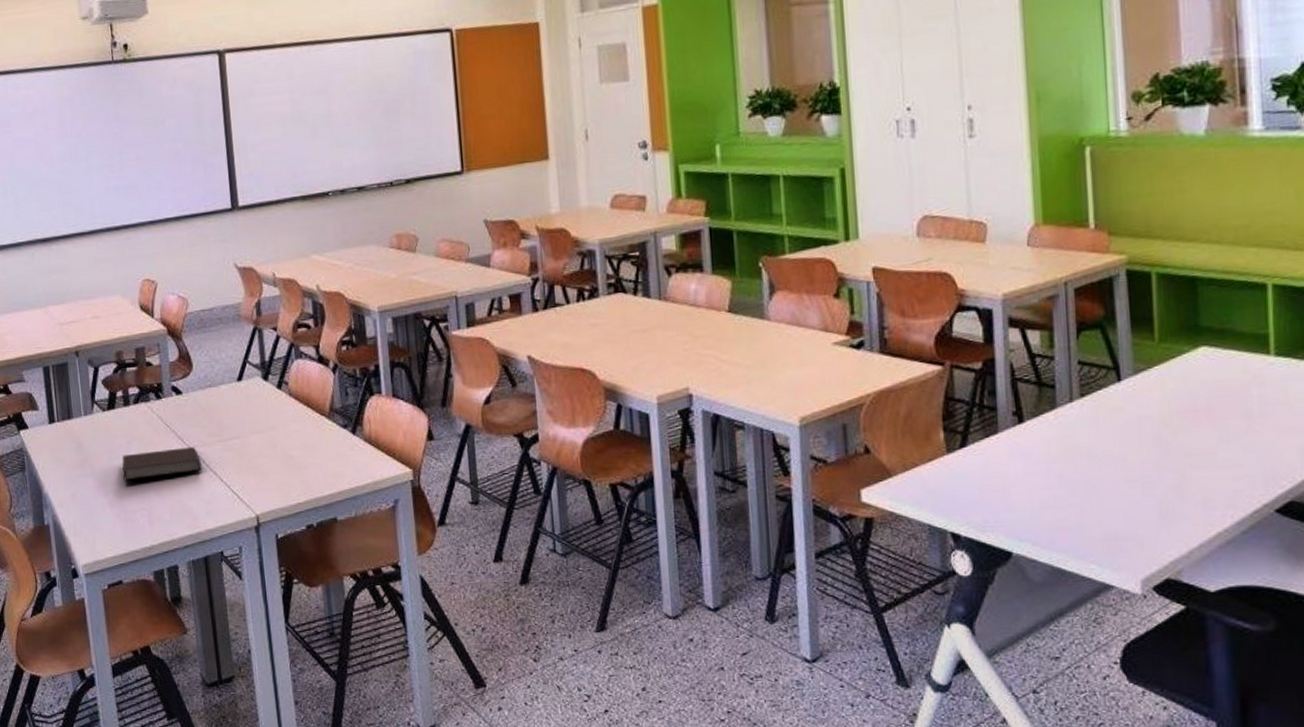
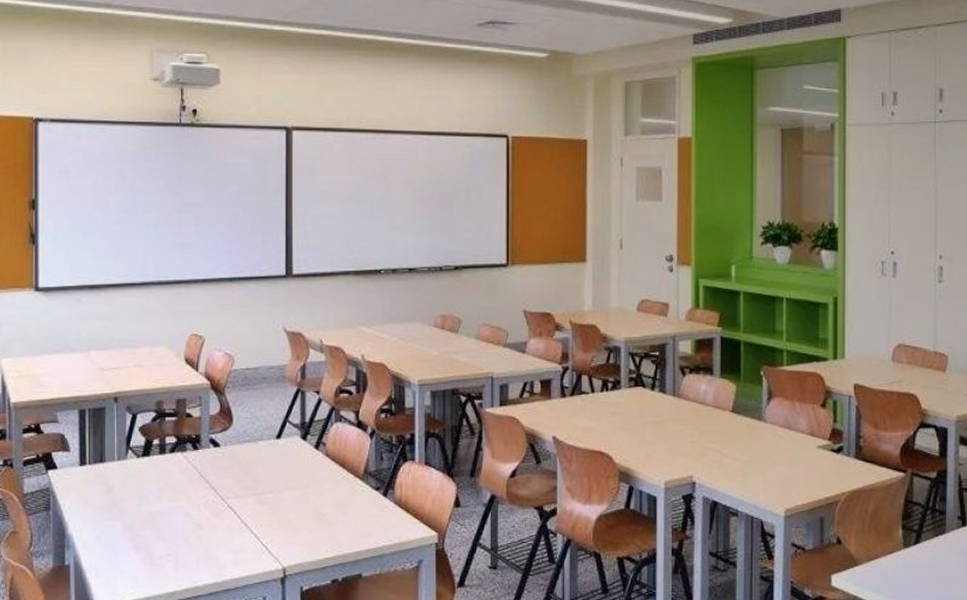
notebook: present [122,447,201,481] -> none [152,498,232,527]

